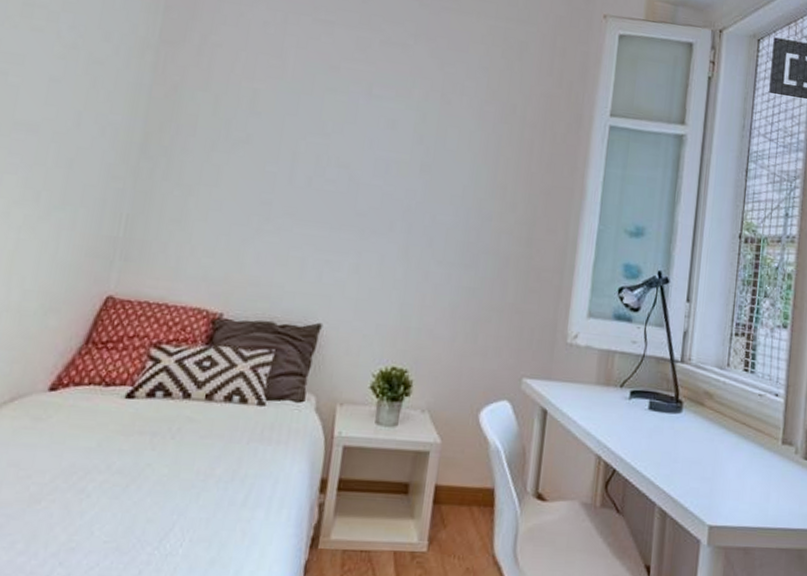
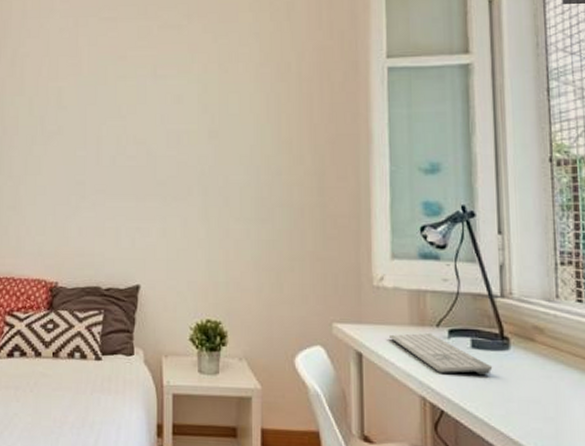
keyboard: none [575,392,665,436] -> present [389,332,493,375]

